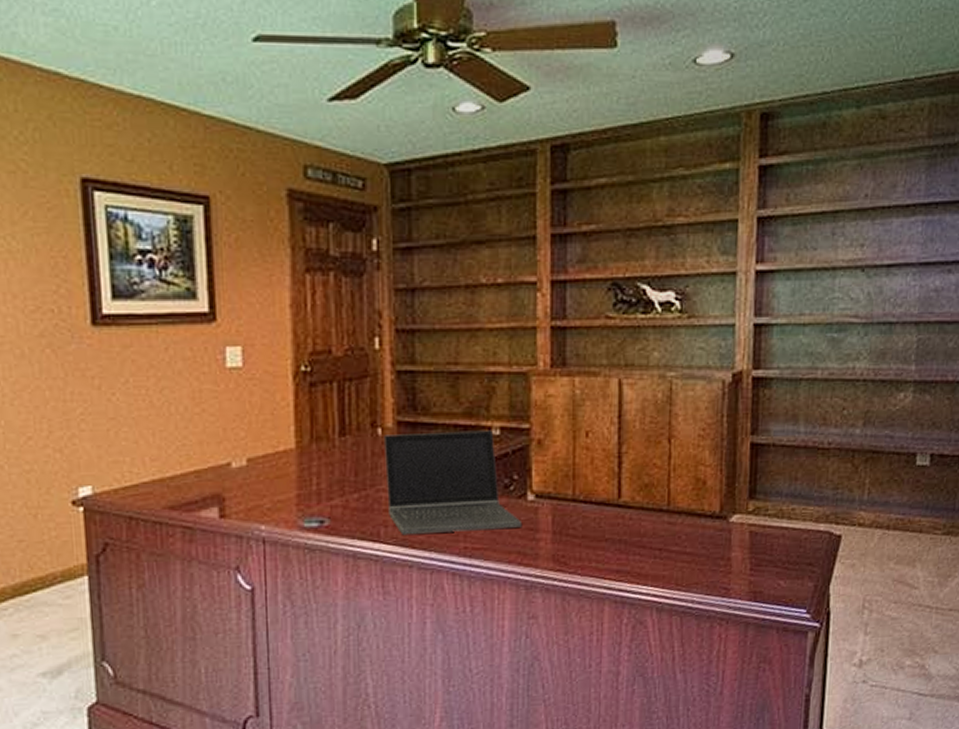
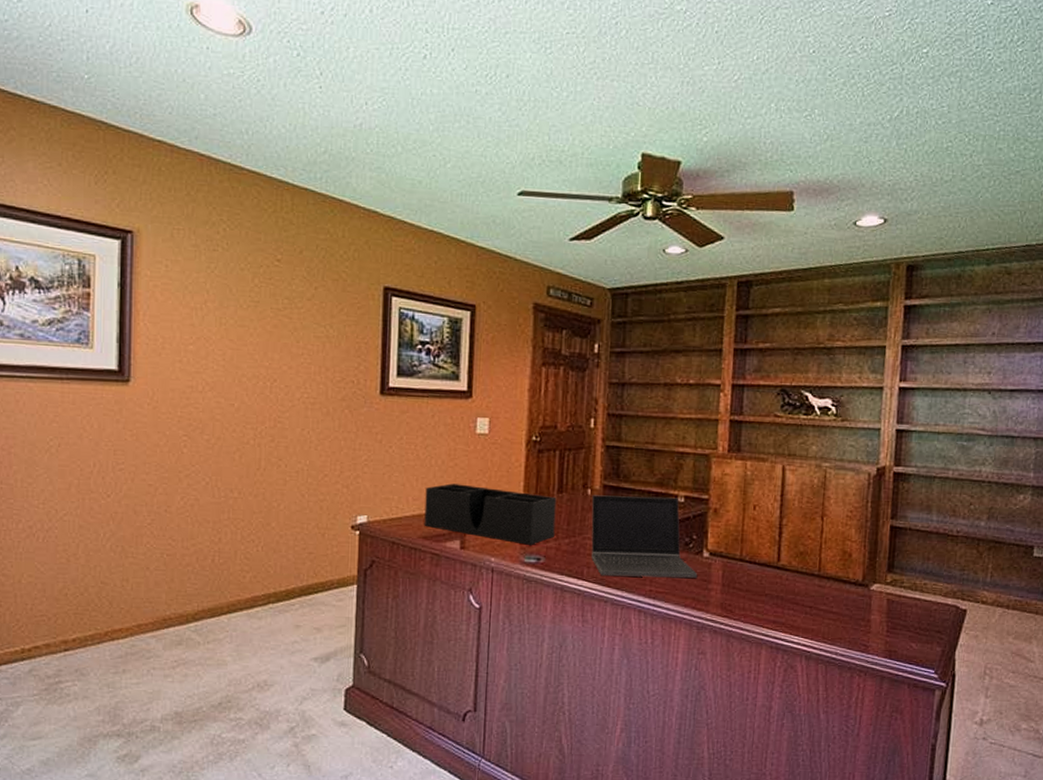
desk organizer: none [166,435,340,505] -> present [424,483,557,545]

